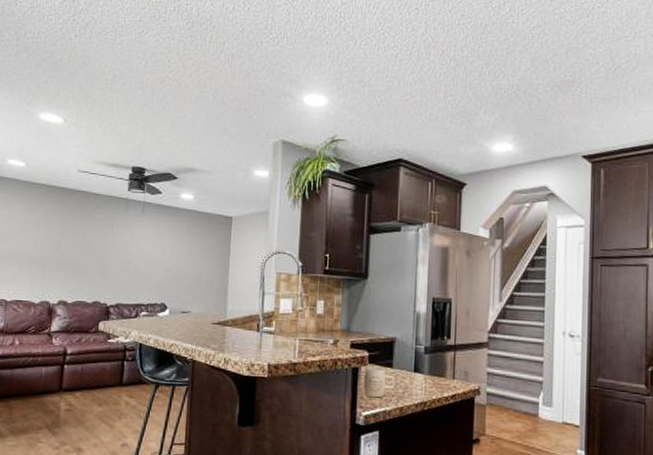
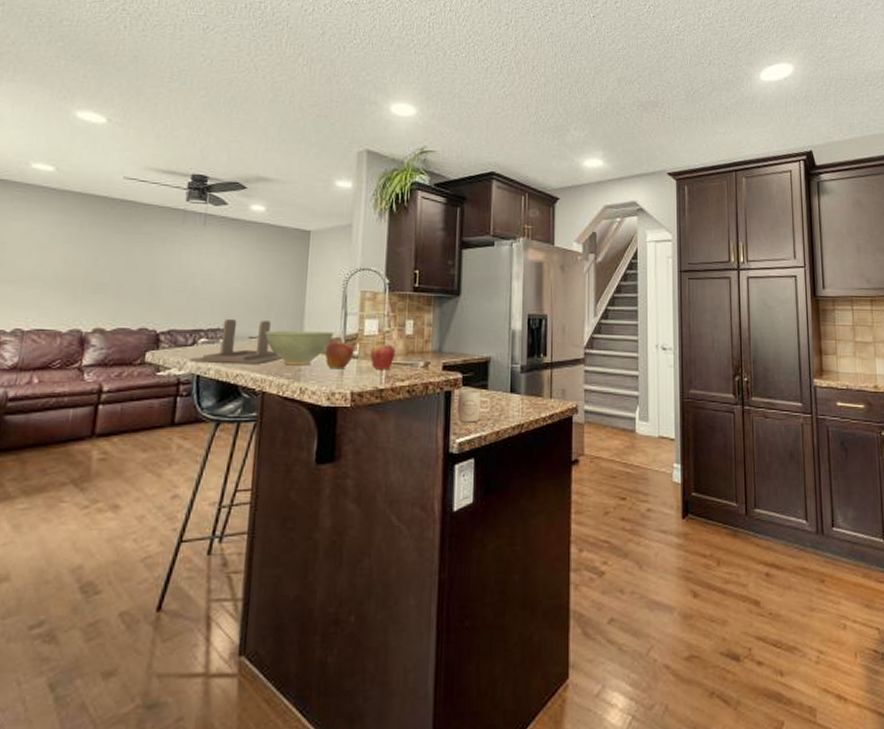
napkin holder: none [132,295,209,336] -> present [188,318,282,364]
bowl: none [194,306,253,339] -> present [265,330,334,366]
fruit: none [245,315,271,343] -> present [324,338,354,369]
fruit: none [285,314,307,346] -> present [370,336,395,370]

